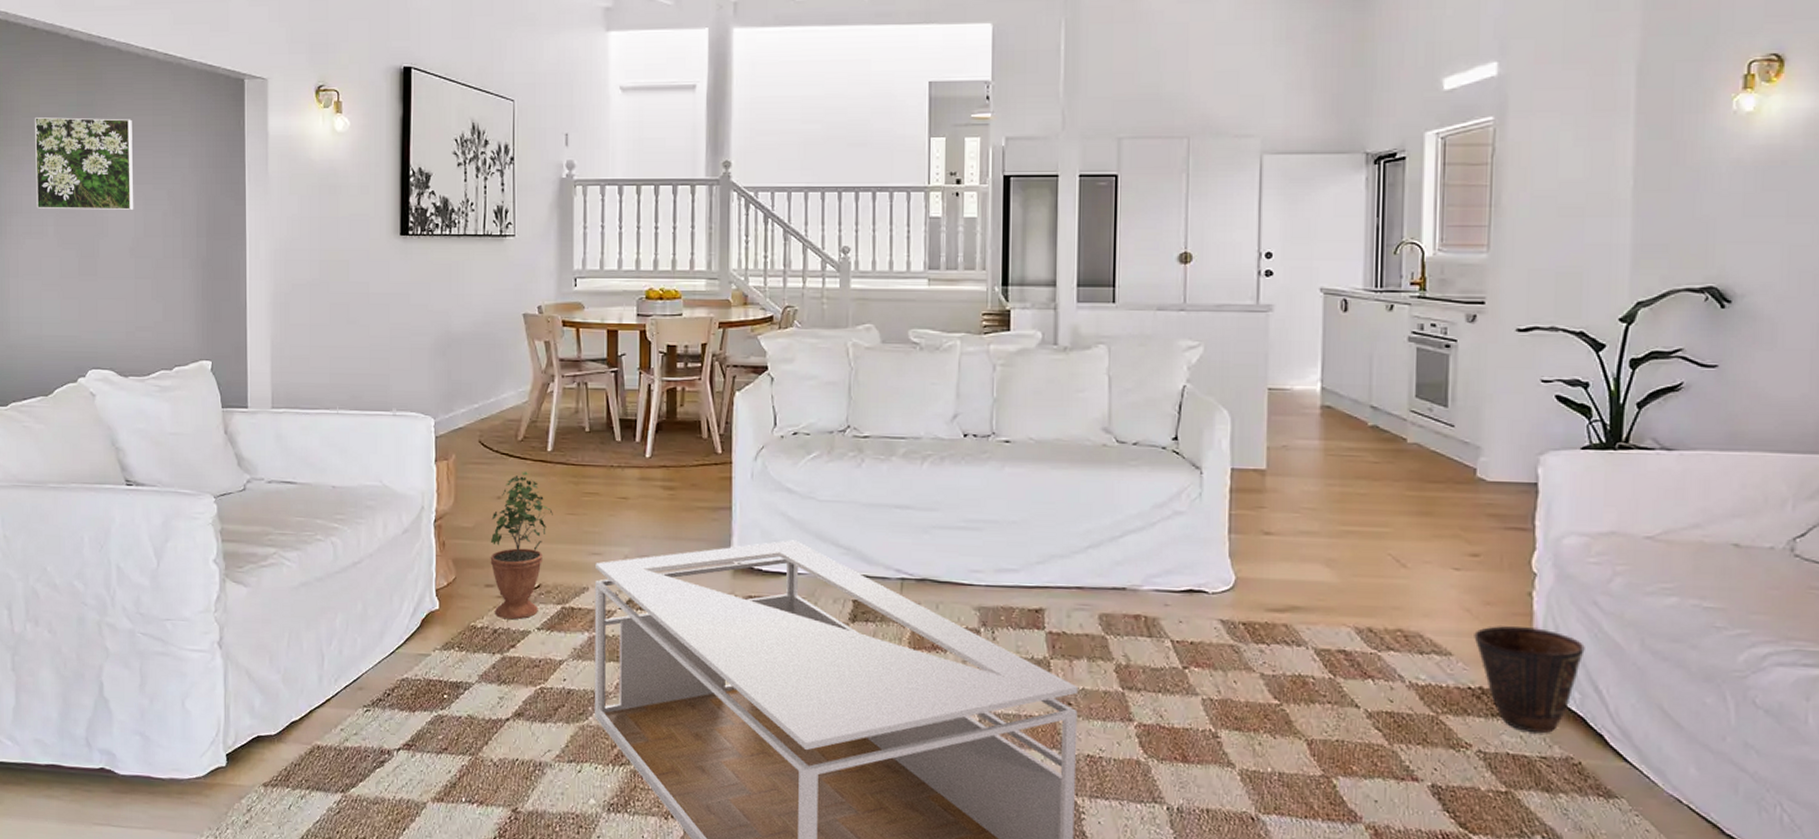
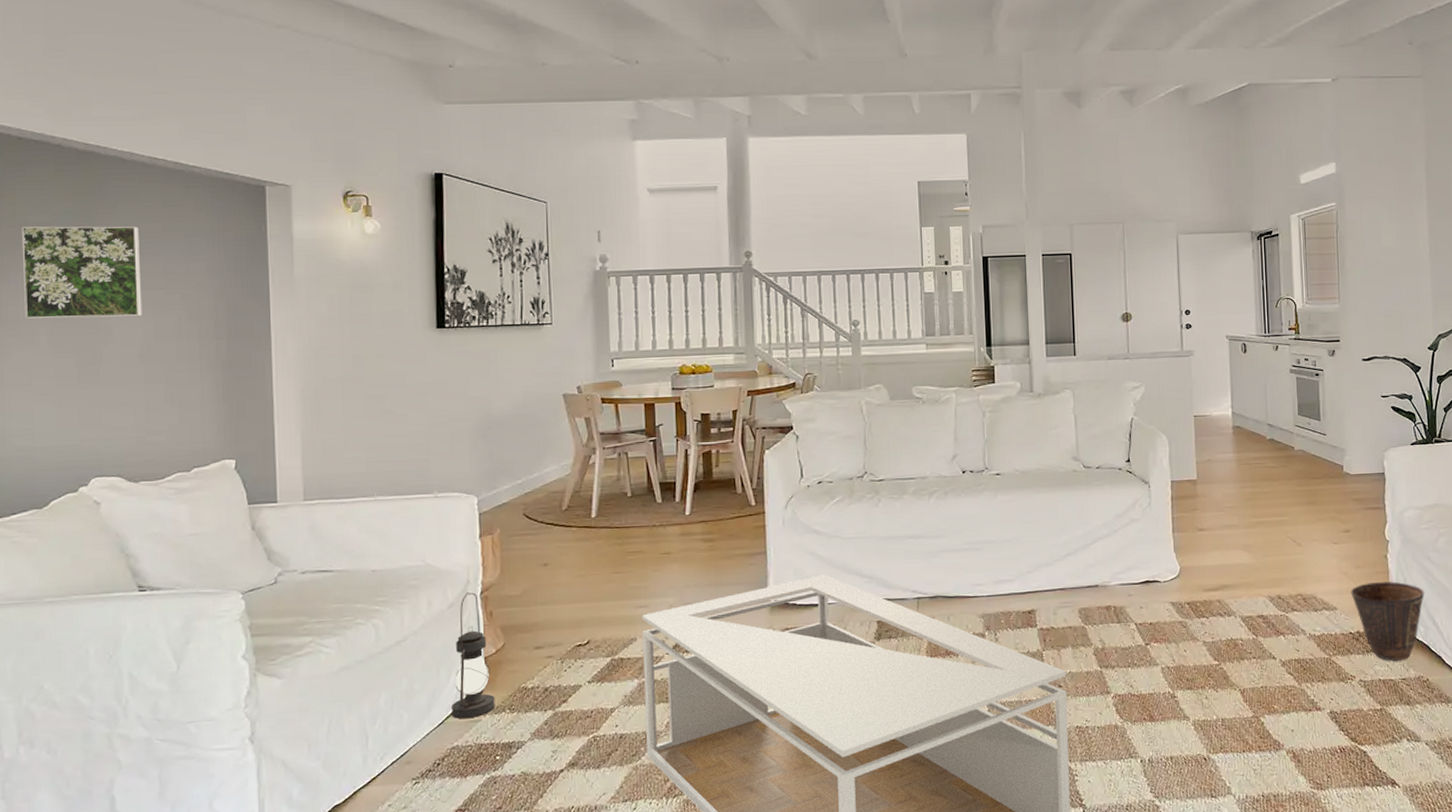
lantern: none [403,519,445,652] -> present [452,592,495,720]
potted plant: present [490,472,553,620] -> none [538,538,599,677]

